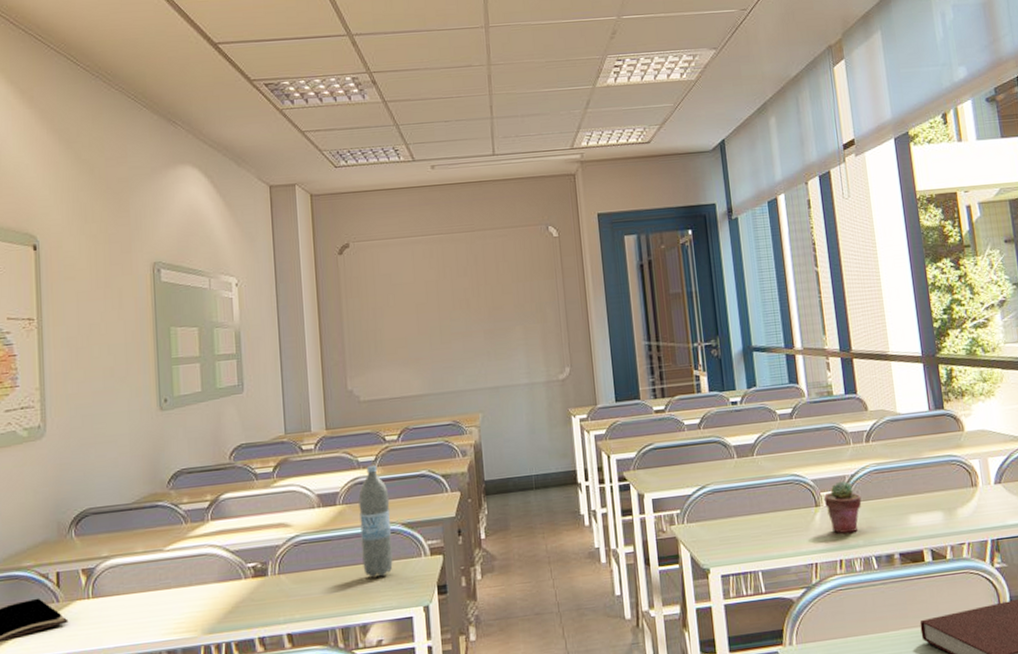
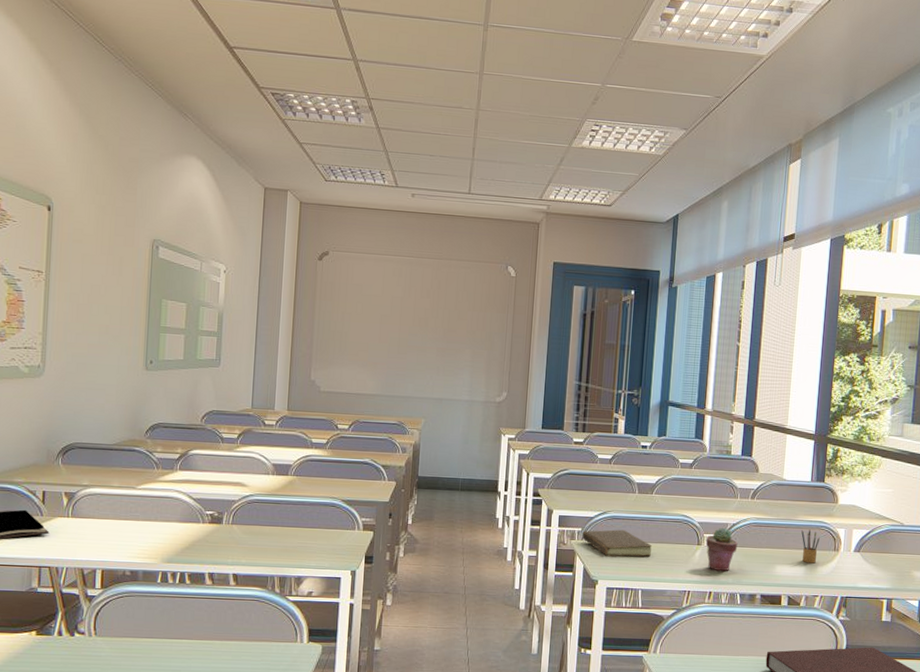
water bottle: present [358,464,393,578] -> none [304,446,335,541]
book: none [682,503,766,538] -> present [582,529,653,557]
pencil box: none [930,466,954,507] -> present [801,529,820,564]

